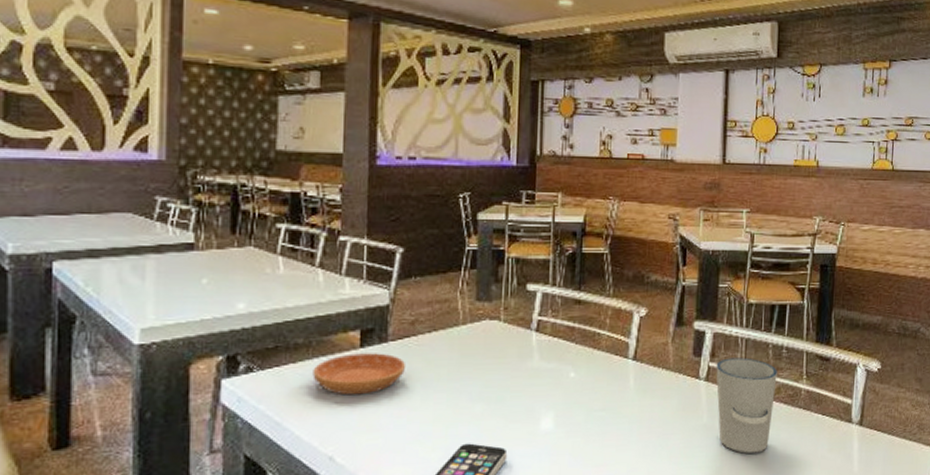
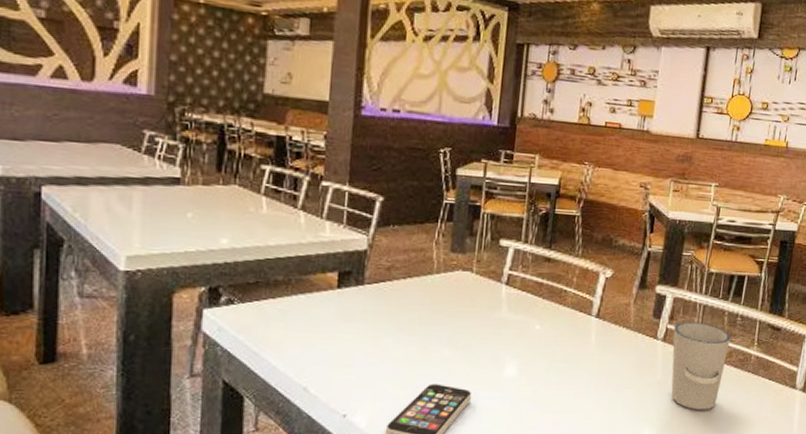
saucer: present [312,353,406,395] -> none [290,293,381,333]

